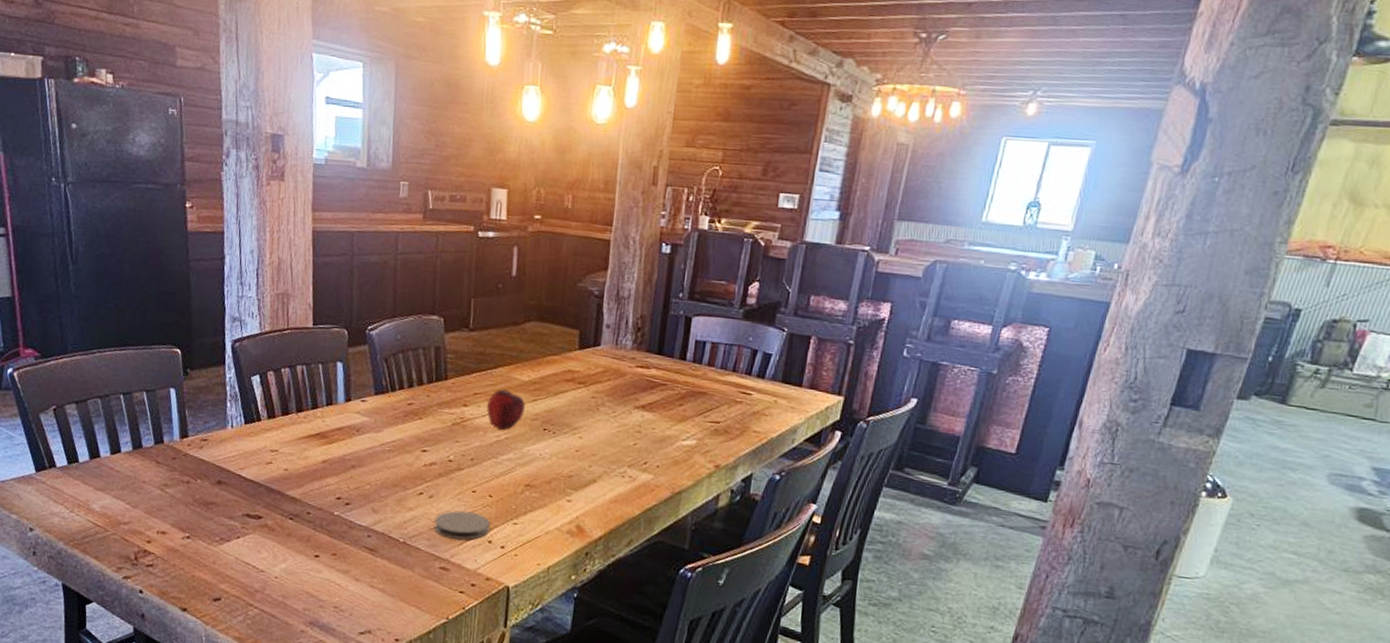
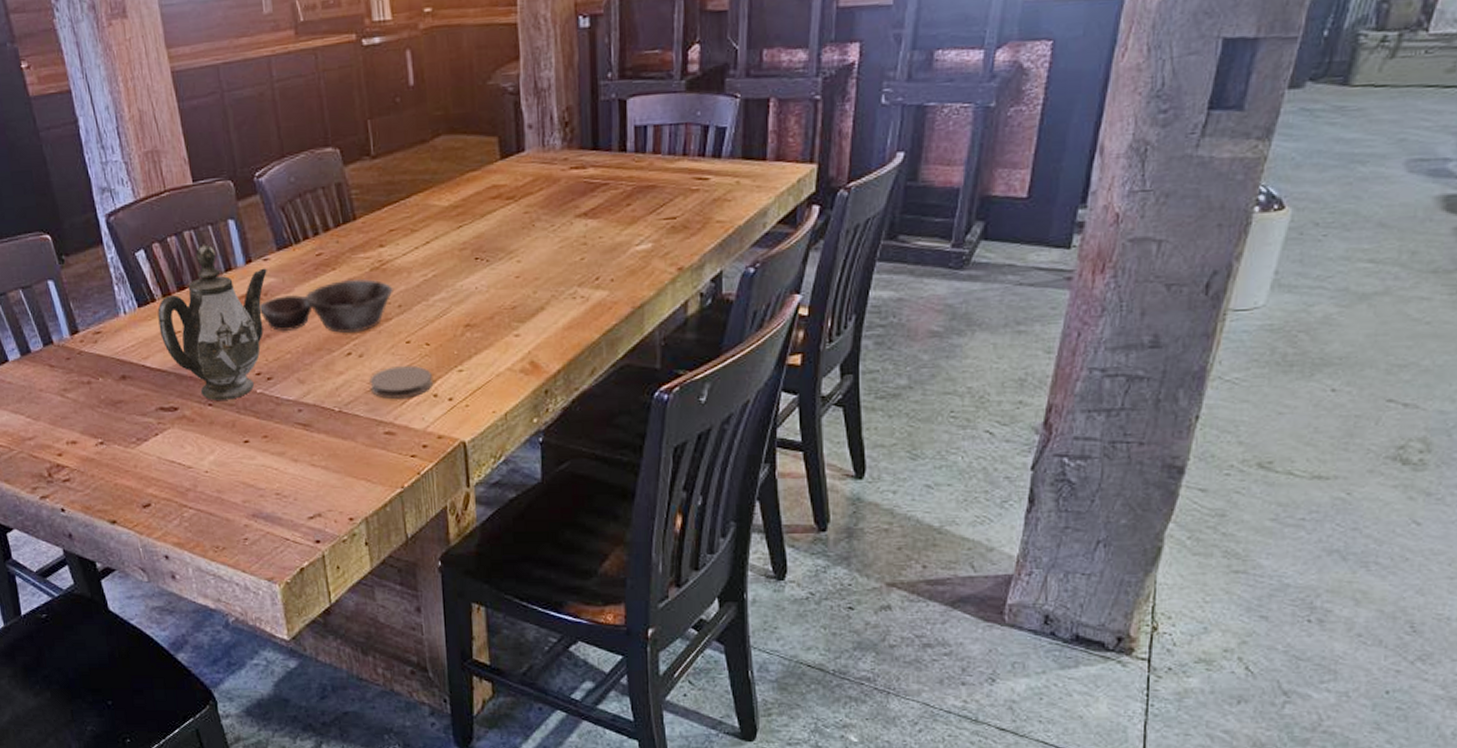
teapot: none [259,379,363,517] -> present [157,244,267,400]
bowl: none [349,429,469,476] -> present [258,278,393,333]
apple: present [487,389,525,430] -> none [406,220,450,267]

